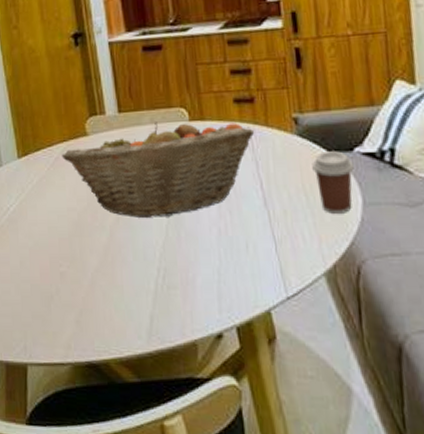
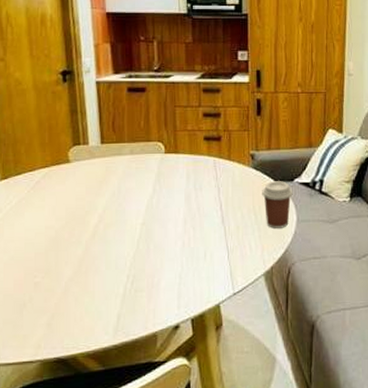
fruit basket: present [62,122,255,218] -> none [43,153,219,234]

